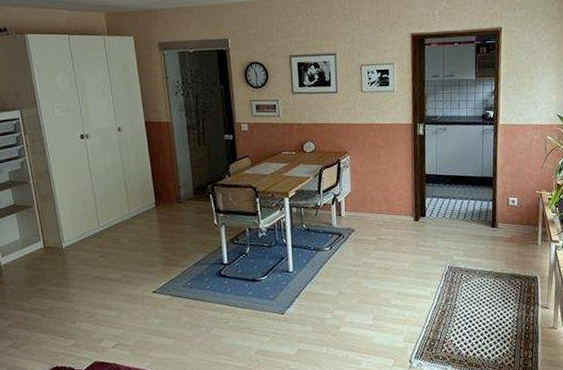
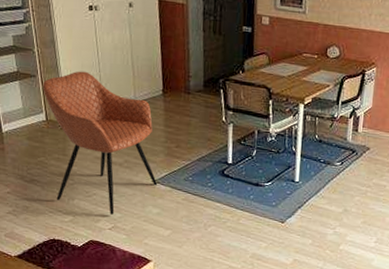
armchair: none [39,195,158,332] -> present [43,71,158,215]

